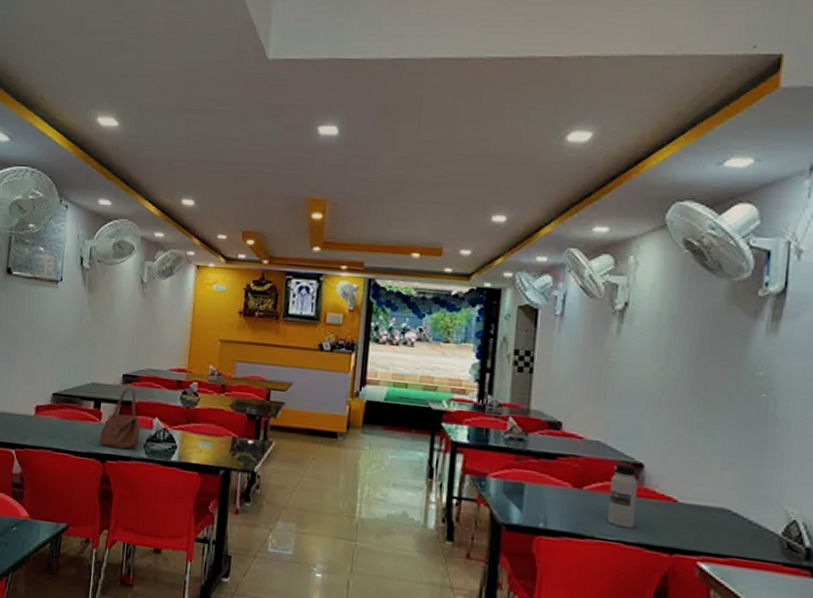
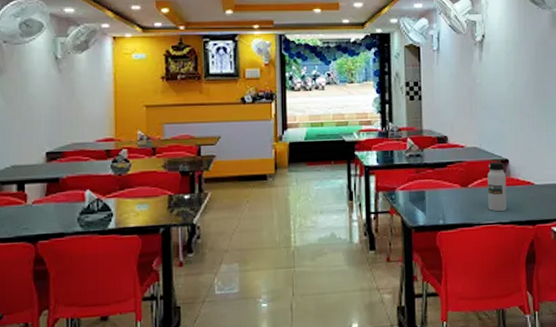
handbag: present [99,387,140,450] -> none [27,164,72,227]

